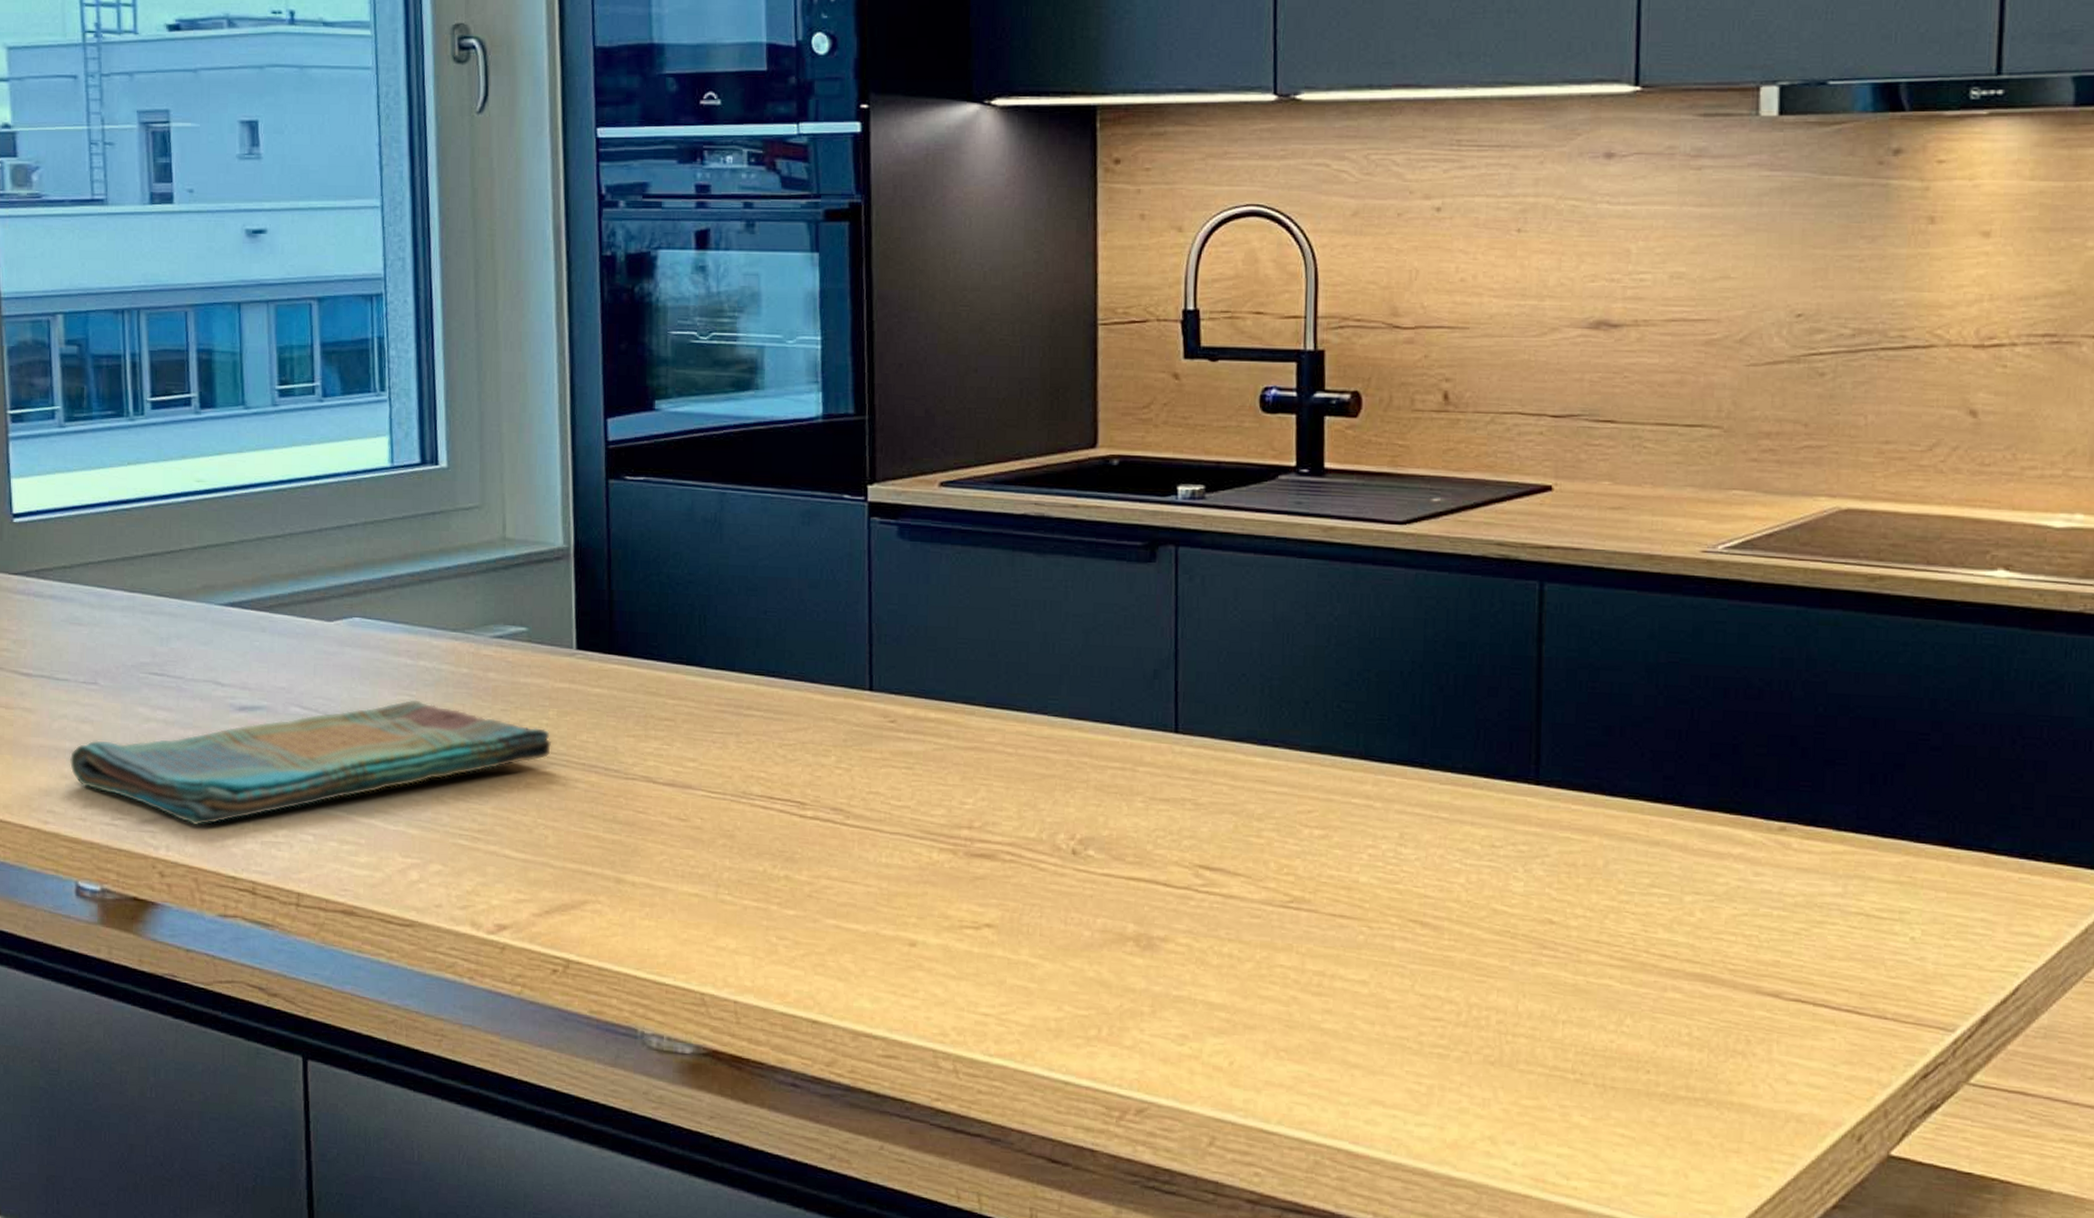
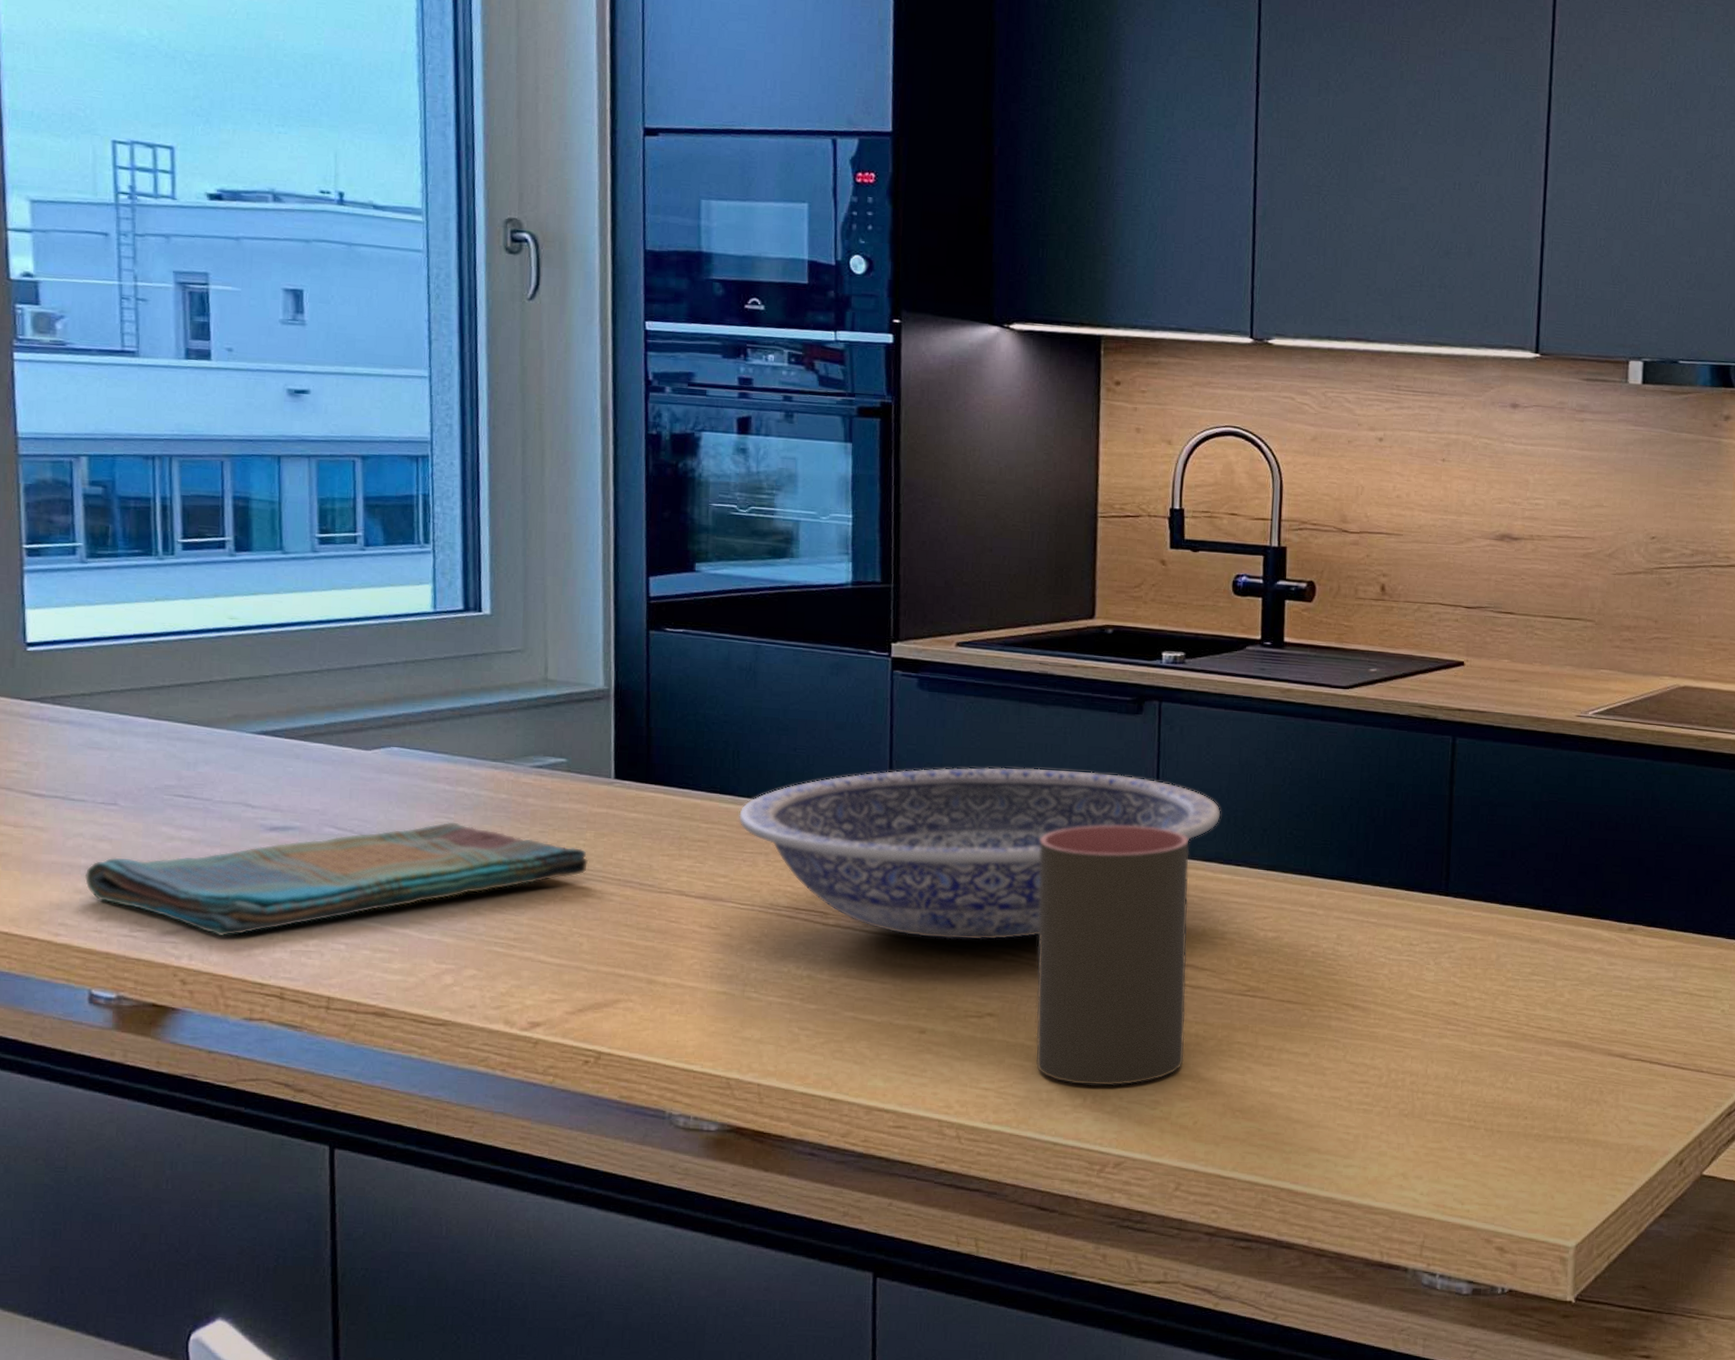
bowl: none [706,630,1253,836] -> present [738,767,1221,940]
cup: none [1039,697,1217,1016] -> present [1036,825,1190,1086]

